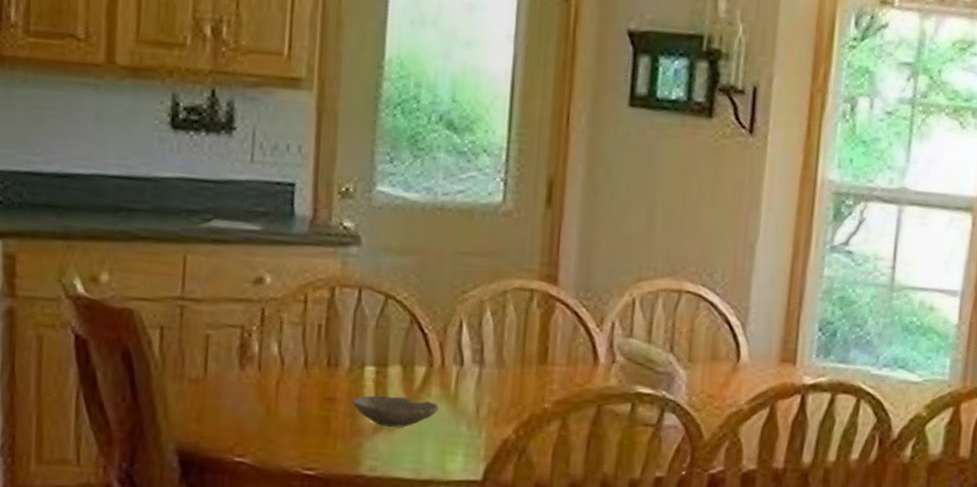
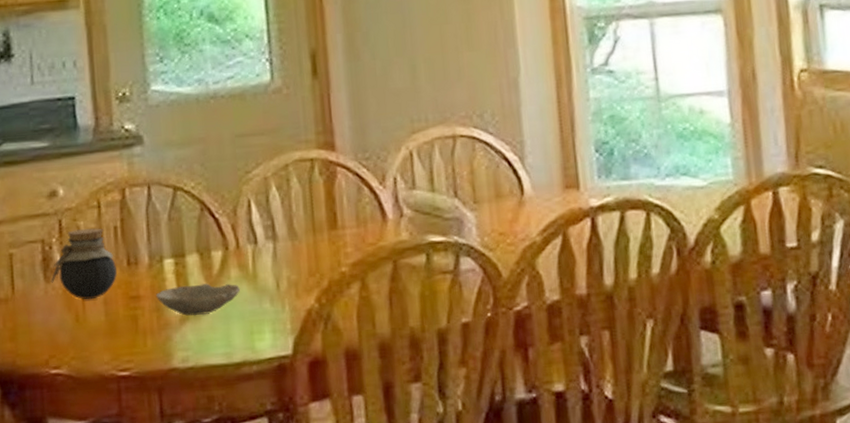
jar: none [246,320,316,394] -> present [51,228,118,300]

